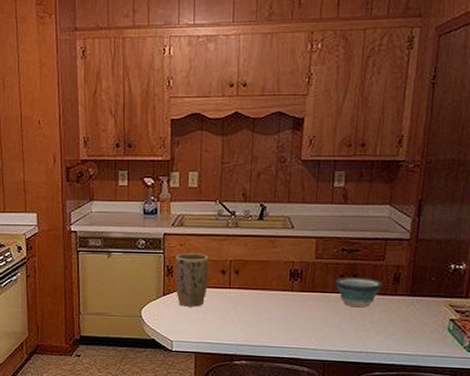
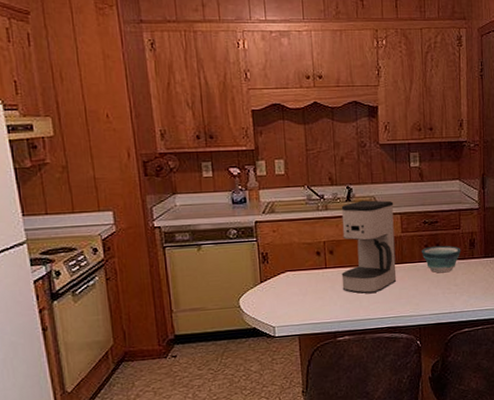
plant pot: present [174,253,209,307] -> none [269,238,305,291]
coffee maker: none [244,220,310,321] -> present [341,200,397,294]

